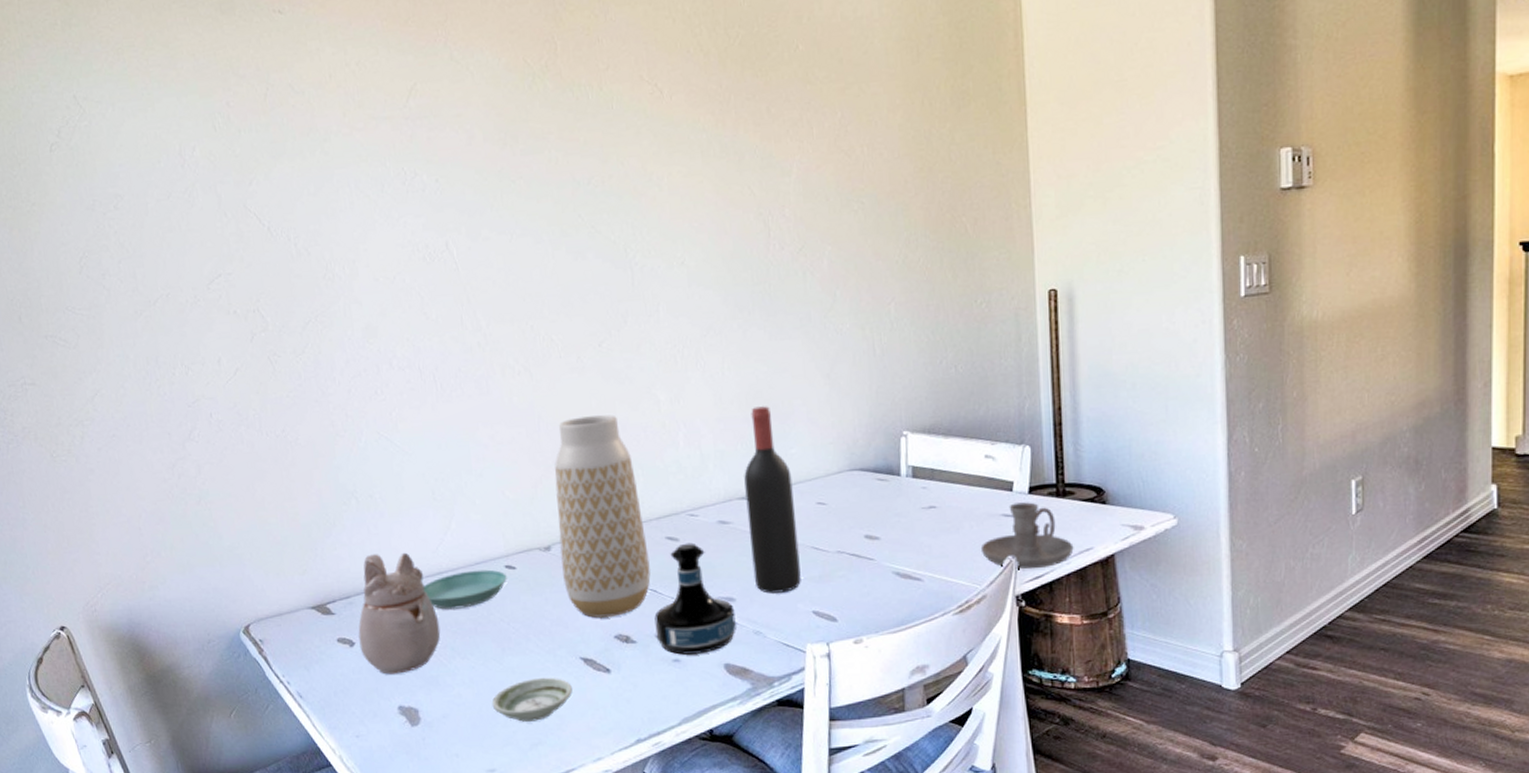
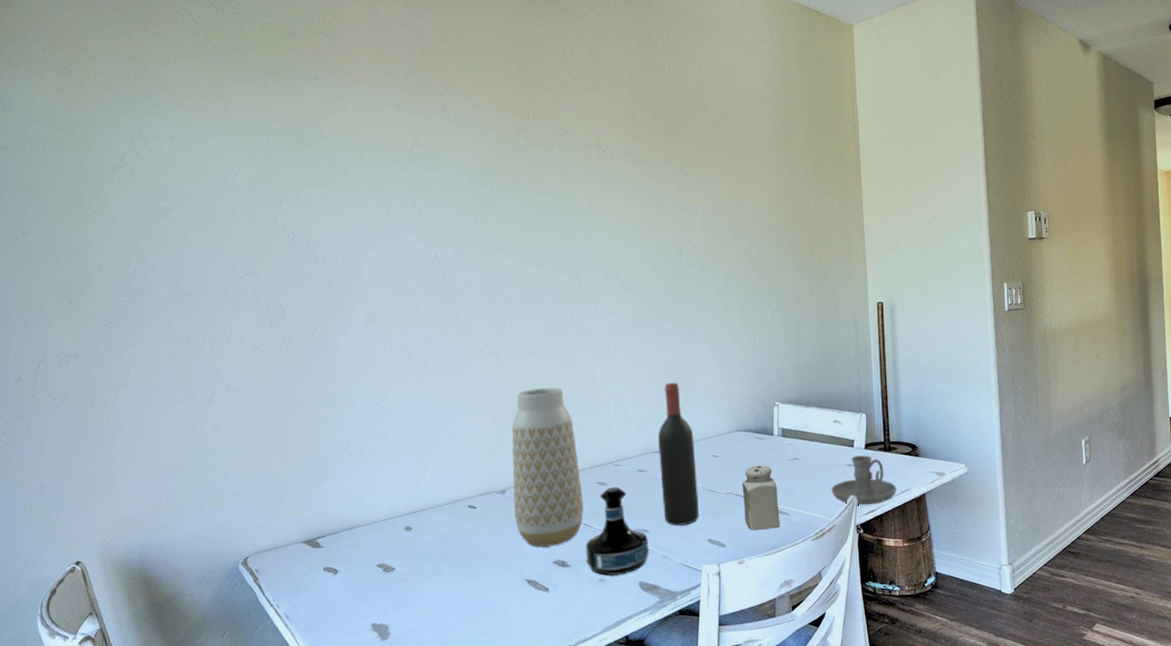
teapot: present [358,552,441,674] -> none [342,495,412,597]
saucer: present [423,569,507,610] -> none [399,509,469,542]
saucer: present [491,677,573,722] -> none [450,596,518,634]
salt shaker: none [857,515,911,602] -> present [742,465,780,531]

